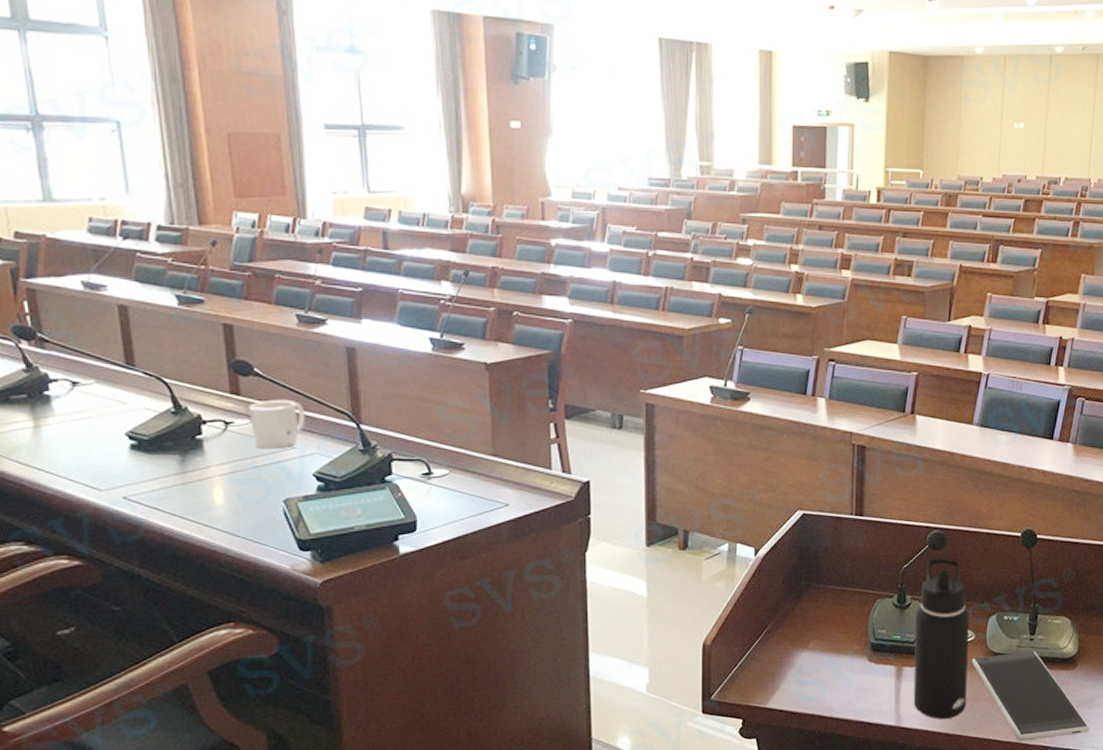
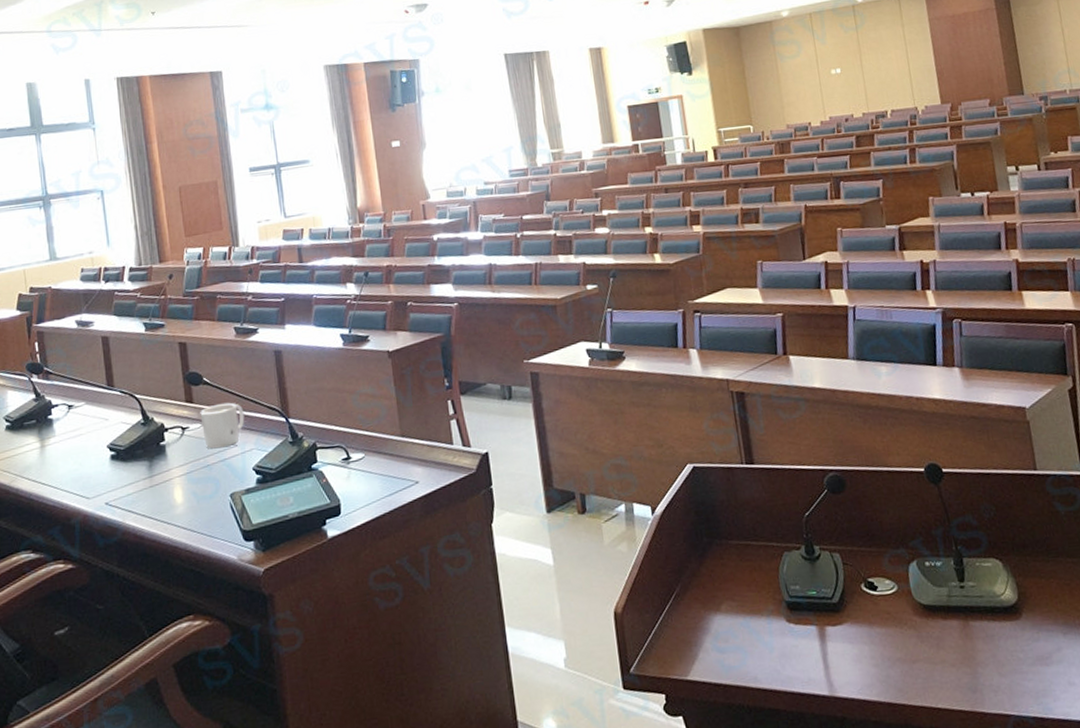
water bottle: present [913,558,969,719] -> none [827,501,904,686]
tablet: present [971,652,1090,741] -> none [899,601,1055,710]

